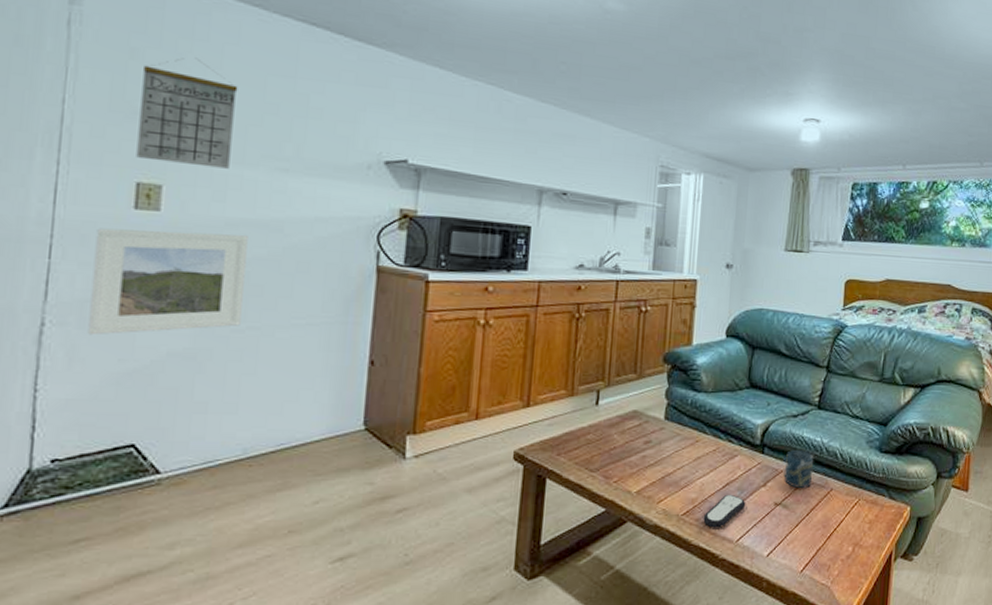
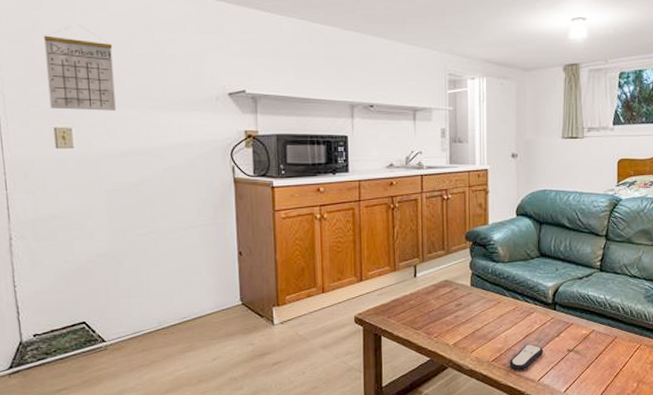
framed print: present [87,228,248,336] -> none [34,161,142,245]
cup: present [783,449,814,489] -> none [574,305,599,338]

